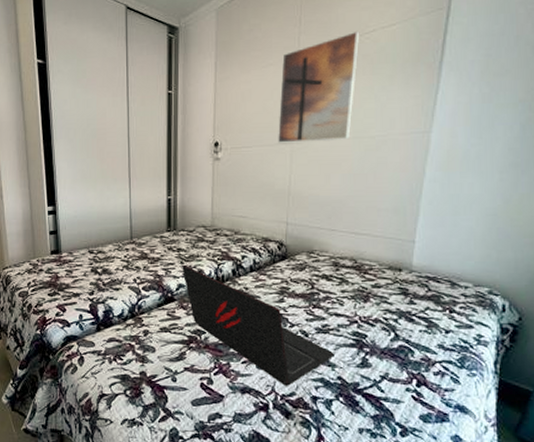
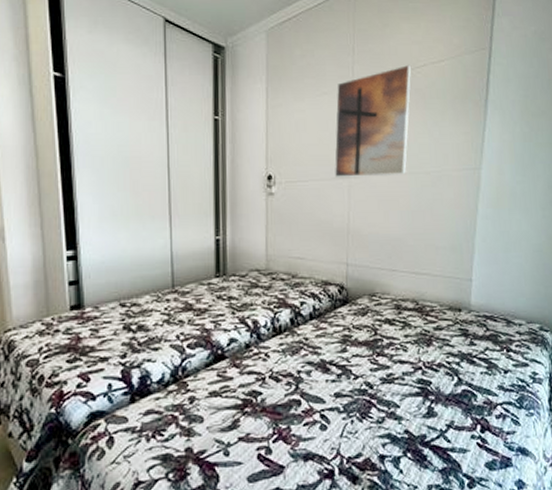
laptop: present [182,264,334,386] -> none [233,315,400,447]

